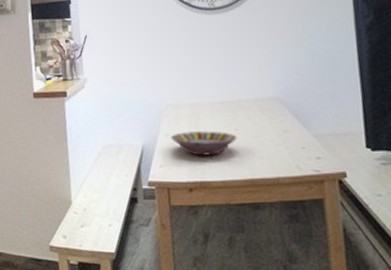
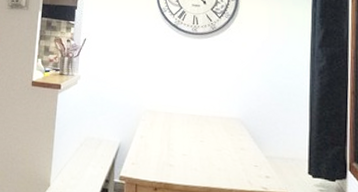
serving bowl: present [171,131,237,156] -> none [145,136,201,161]

